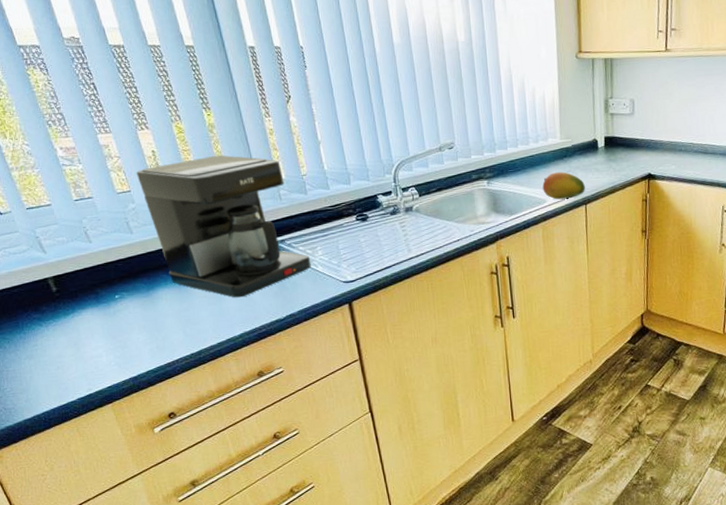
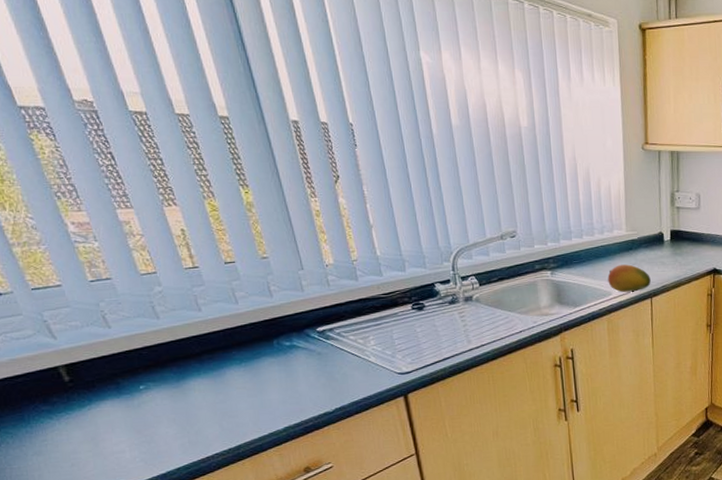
coffee maker: present [136,155,311,298] -> none [162,236,363,390]

